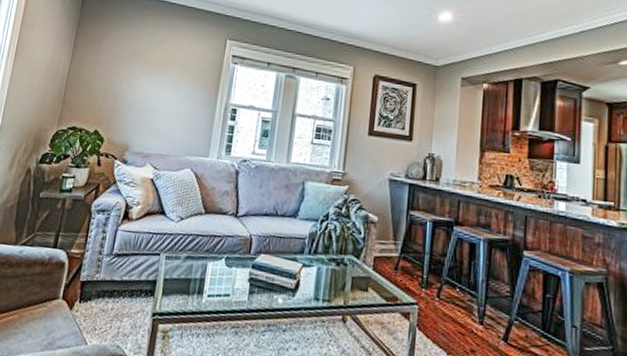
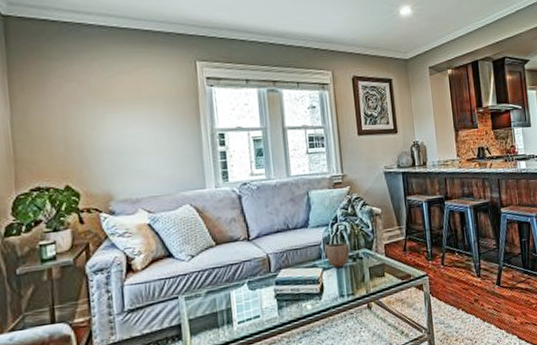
decorative bowl: none [308,240,336,268] -> present [324,242,350,268]

